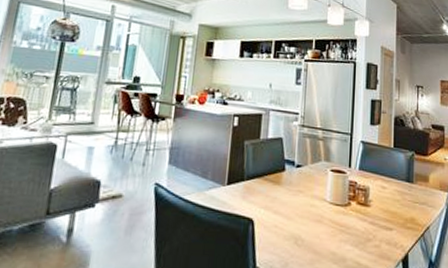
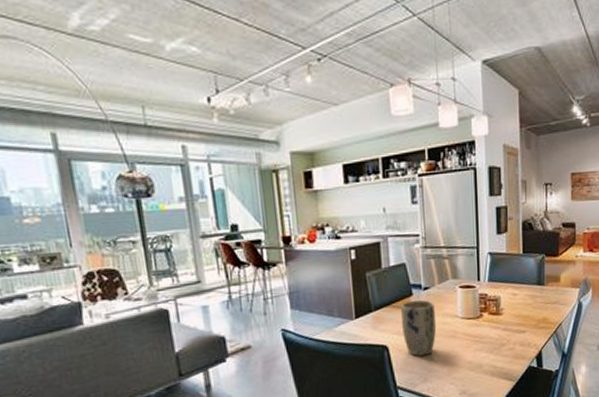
plant pot: none [270,176,305,237] -> present [401,299,437,356]

